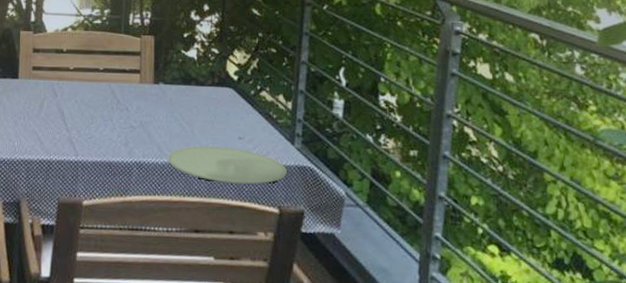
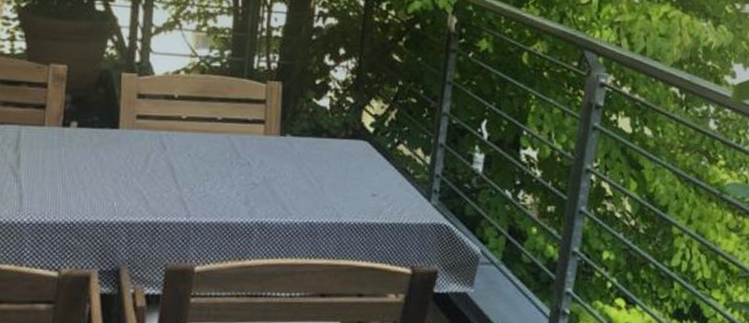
plate: present [167,145,287,185] -> none [293,203,422,245]

